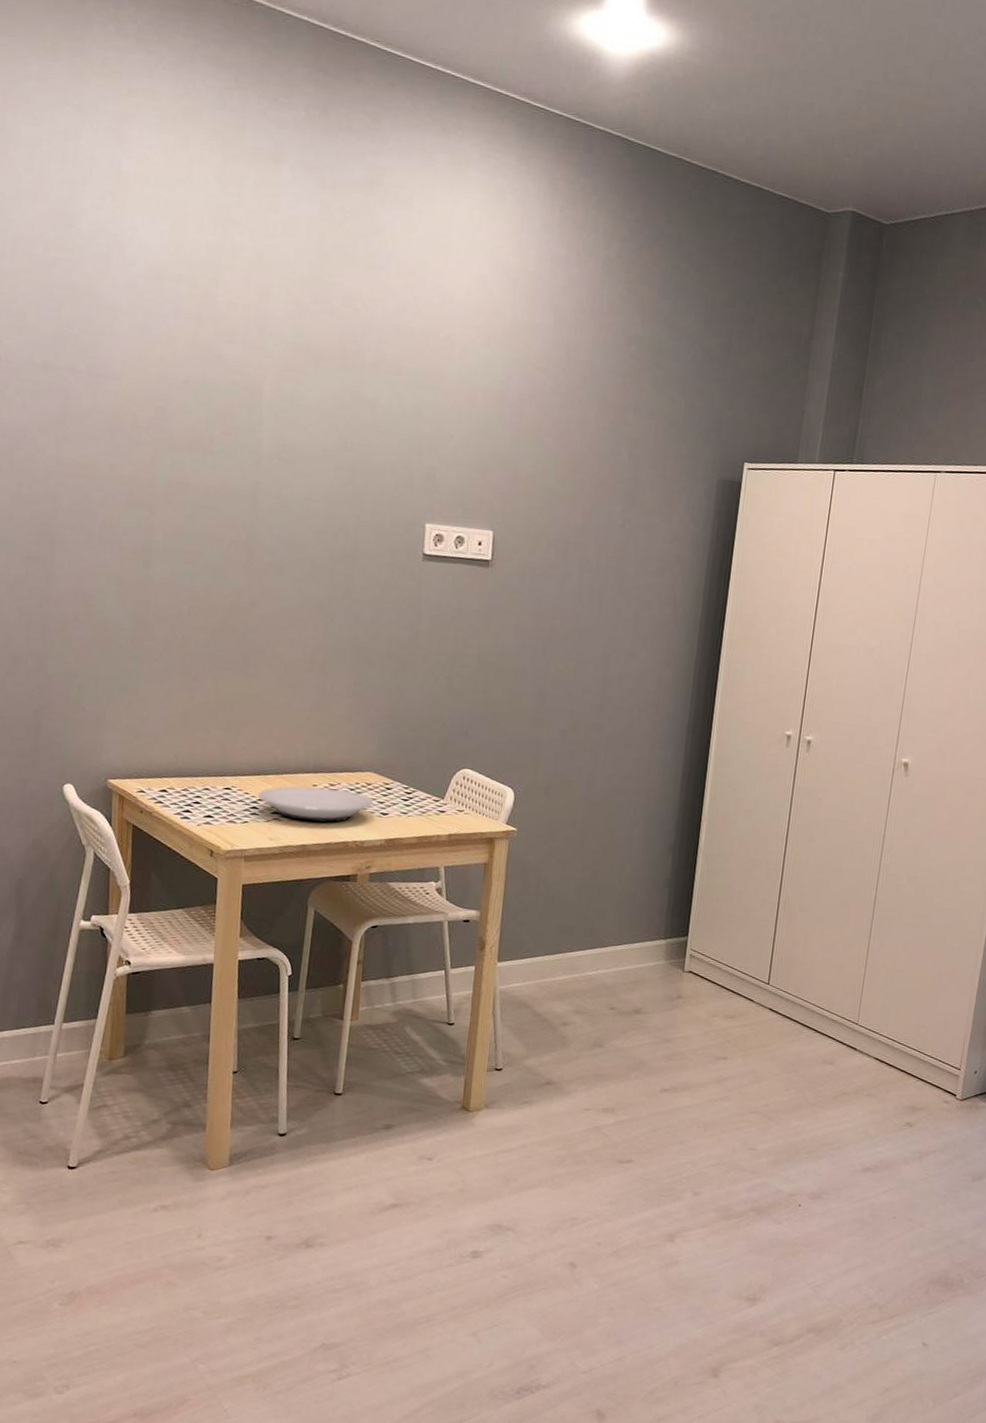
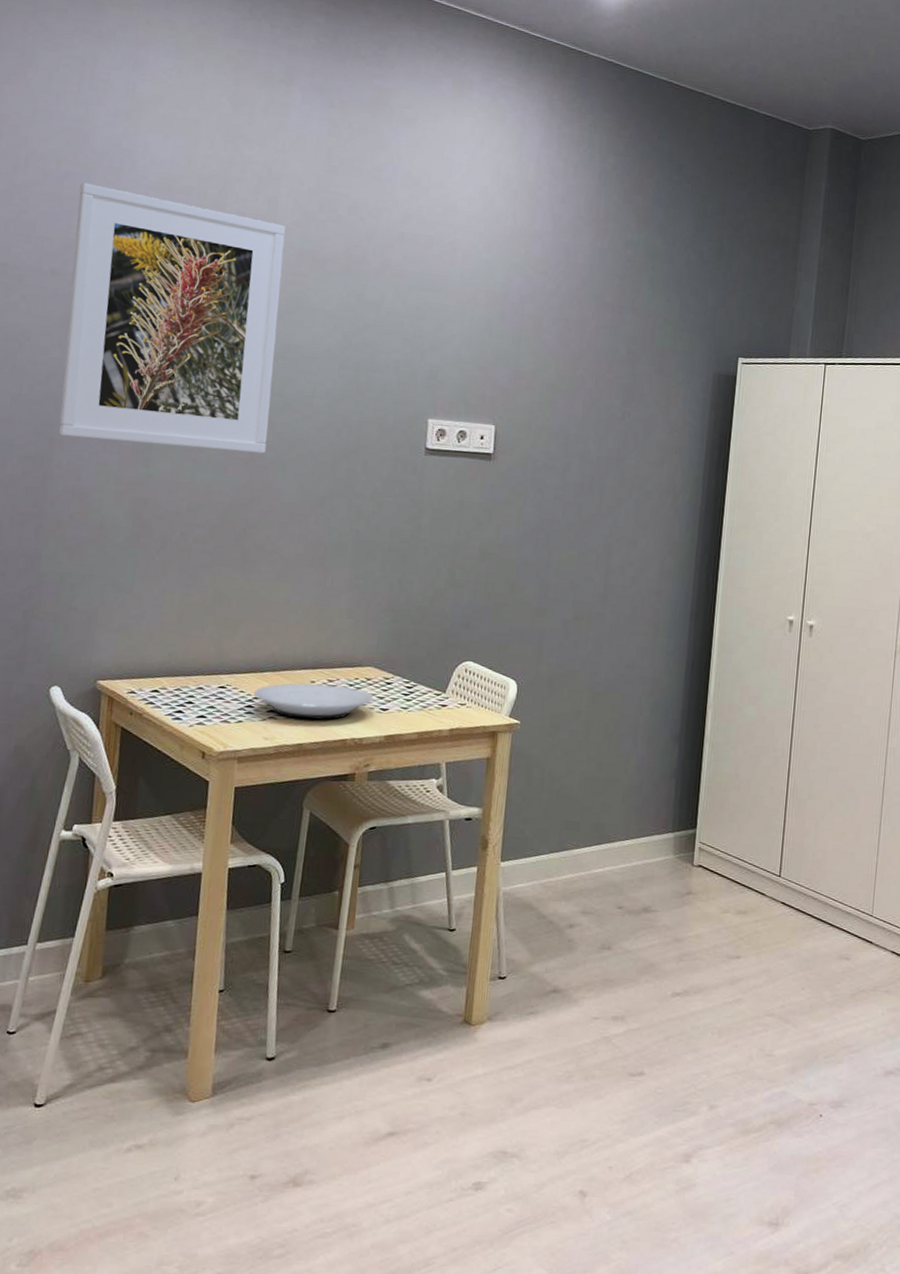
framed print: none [59,270,279,557] -> present [58,182,286,454]

